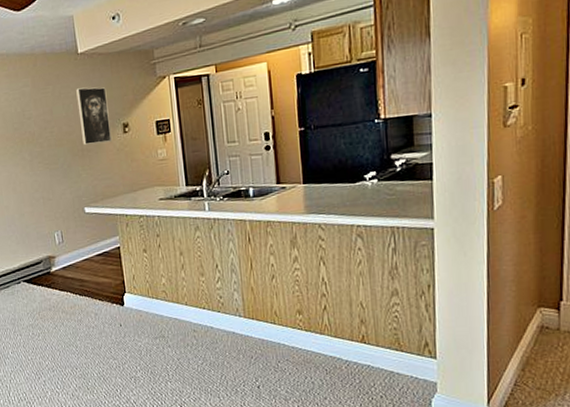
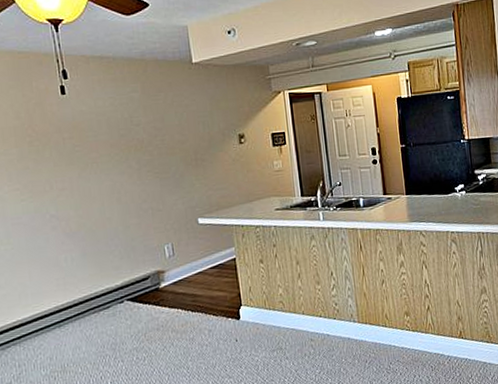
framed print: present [76,87,111,145] -> none [190,97,227,154]

